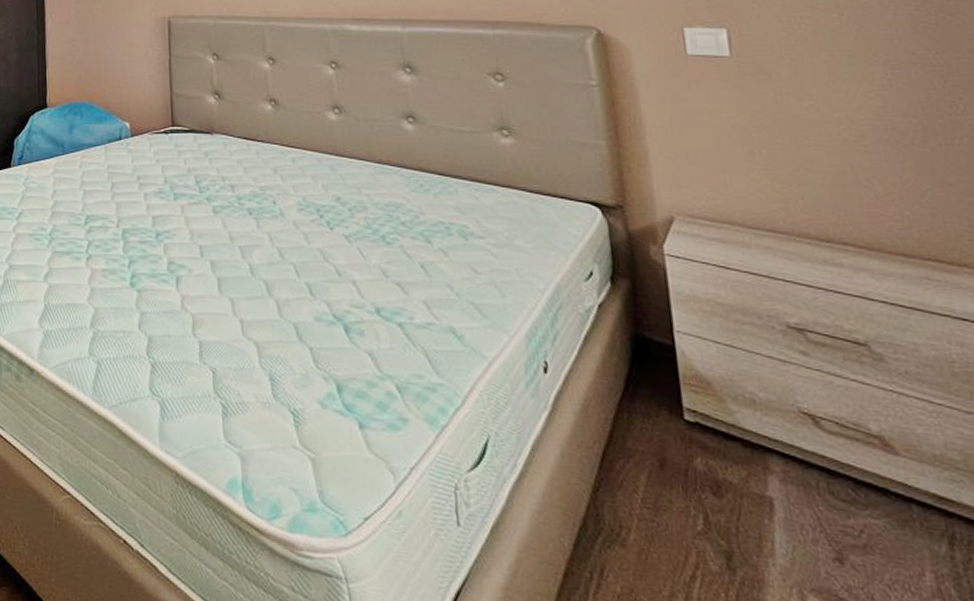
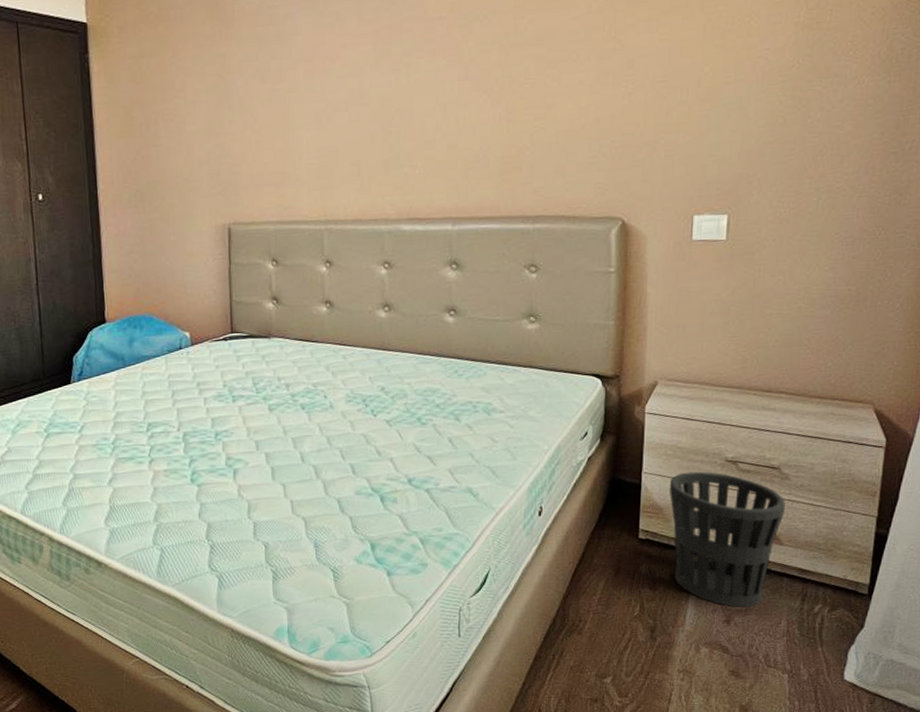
wastebasket: none [714,336,891,543] -> present [669,471,785,608]

